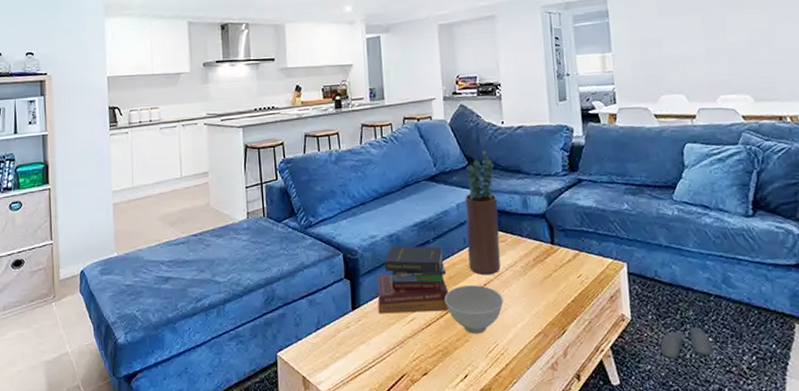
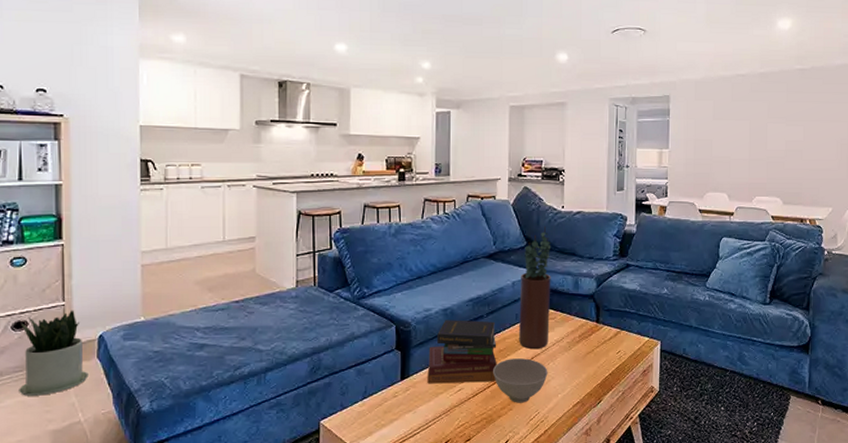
planter: none [18,248,73,329] -> present [19,310,89,396]
slippers: present [660,327,712,359] -> none [680,398,723,425]

